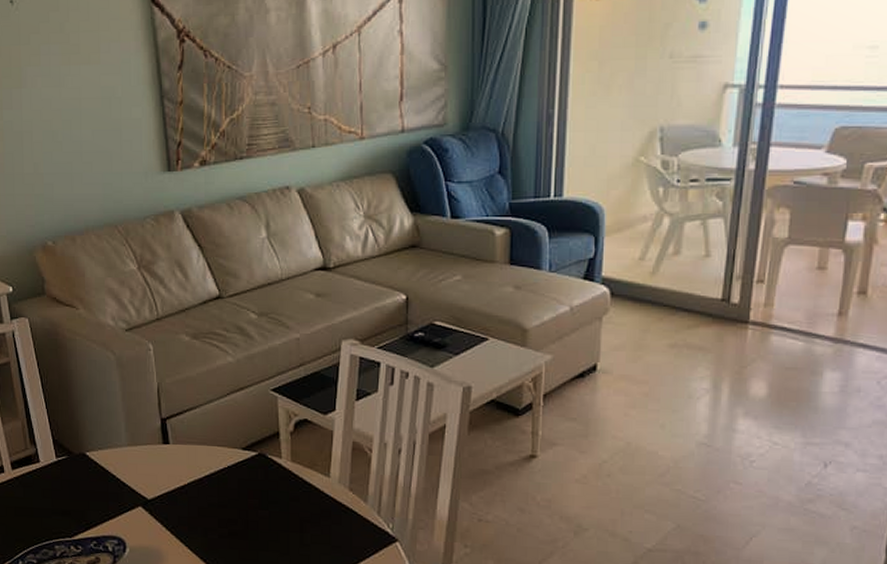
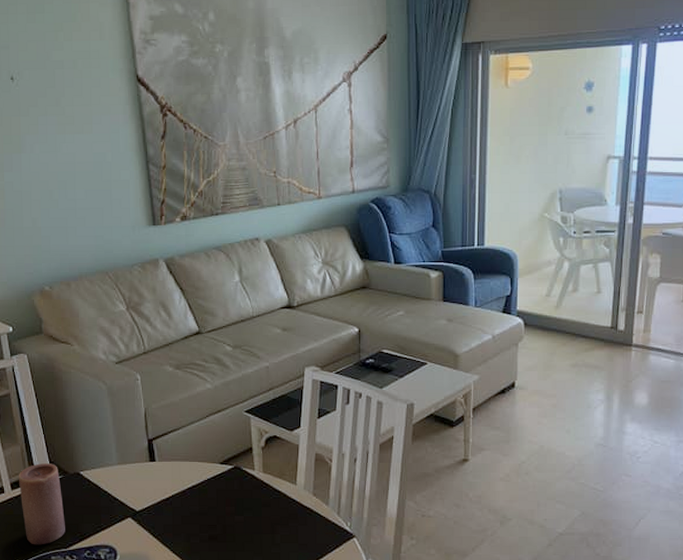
candle: none [19,441,70,533] -> present [18,463,65,545]

